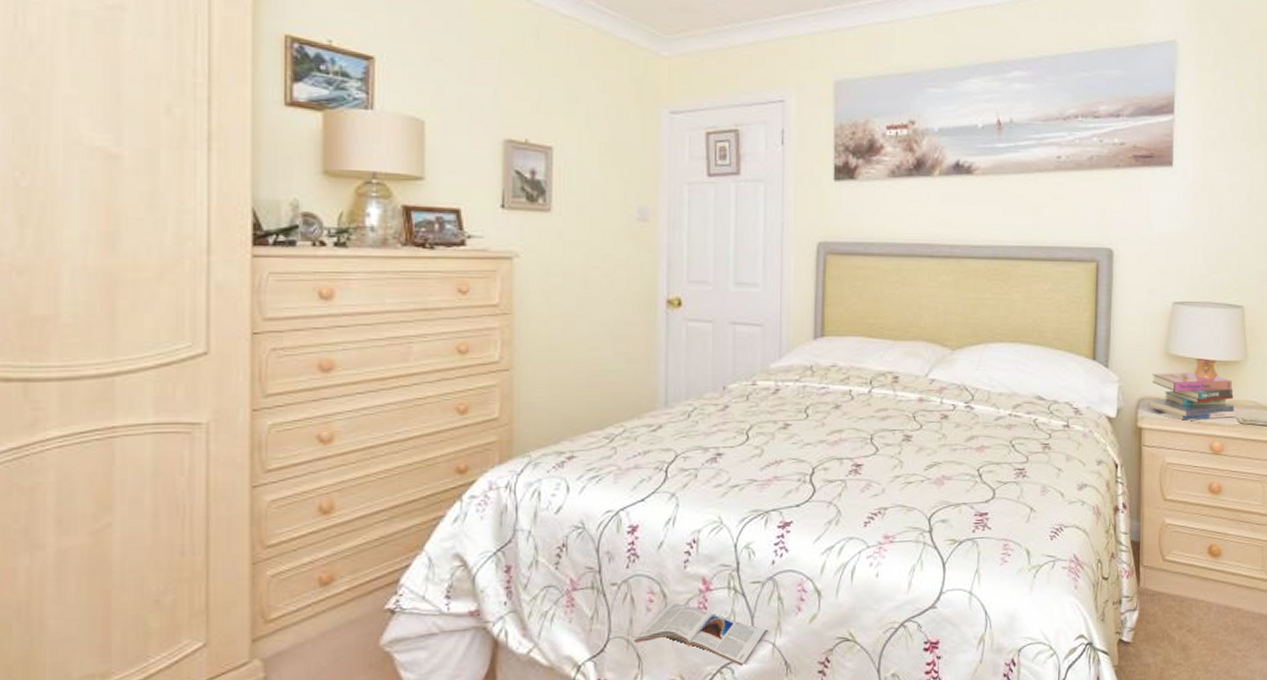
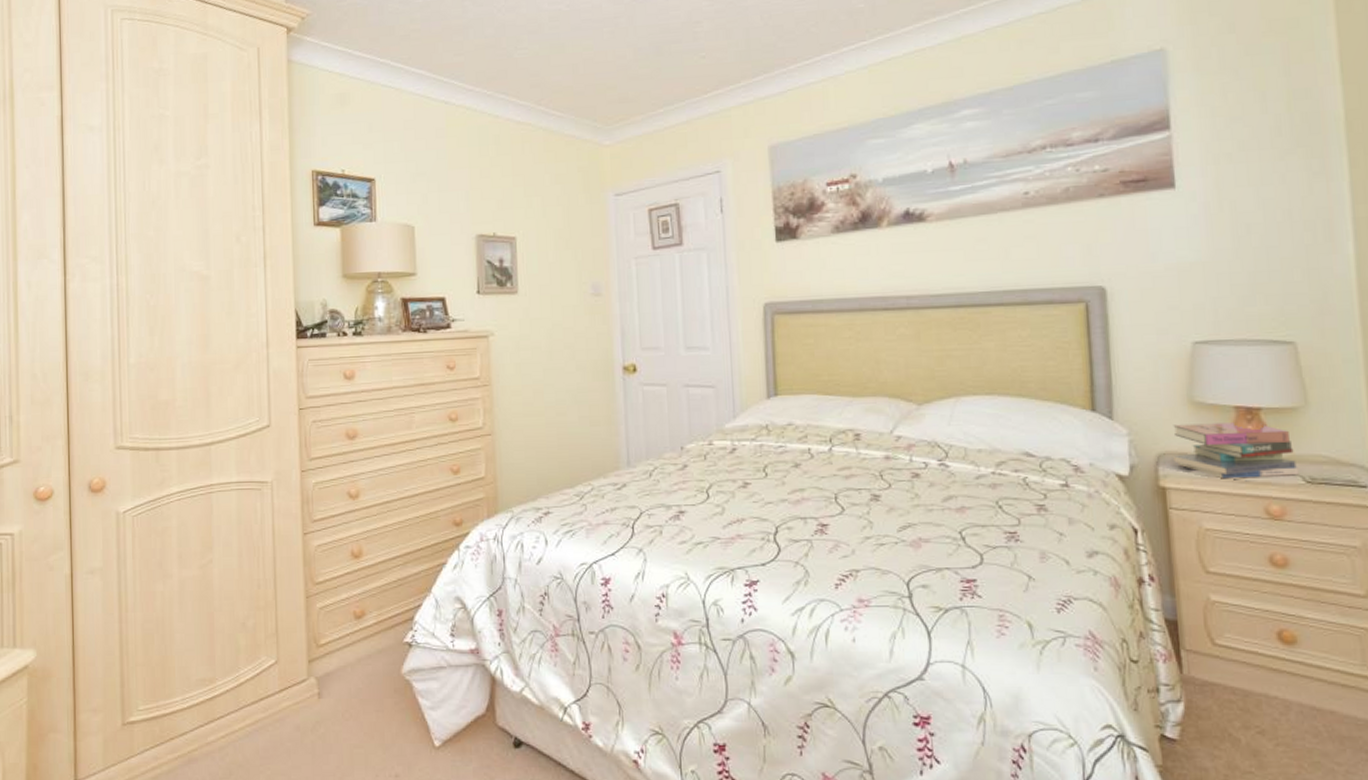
magazine: present [634,600,769,667] -> none [613,651,743,723]

